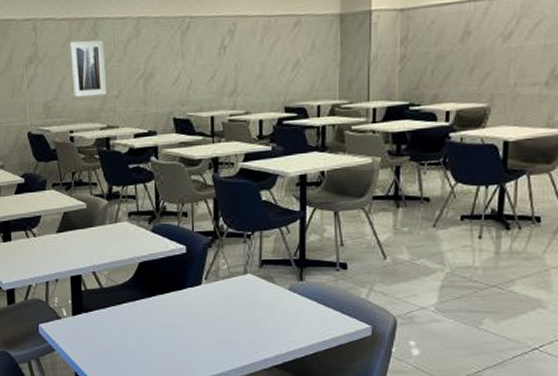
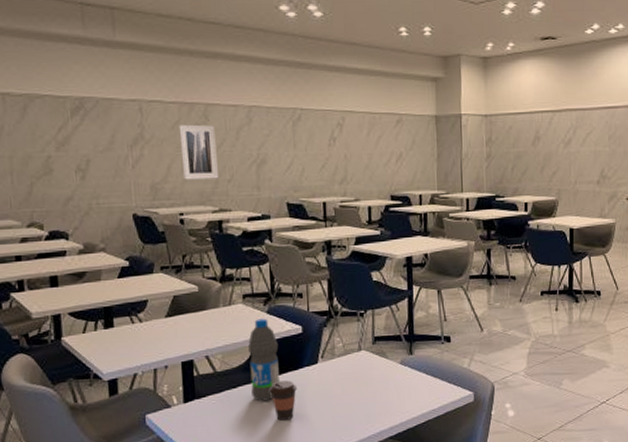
water bottle: none [133,237,163,319] -> present [248,318,279,402]
coffee cup: none [152,300,180,340] -> present [269,380,297,421]

